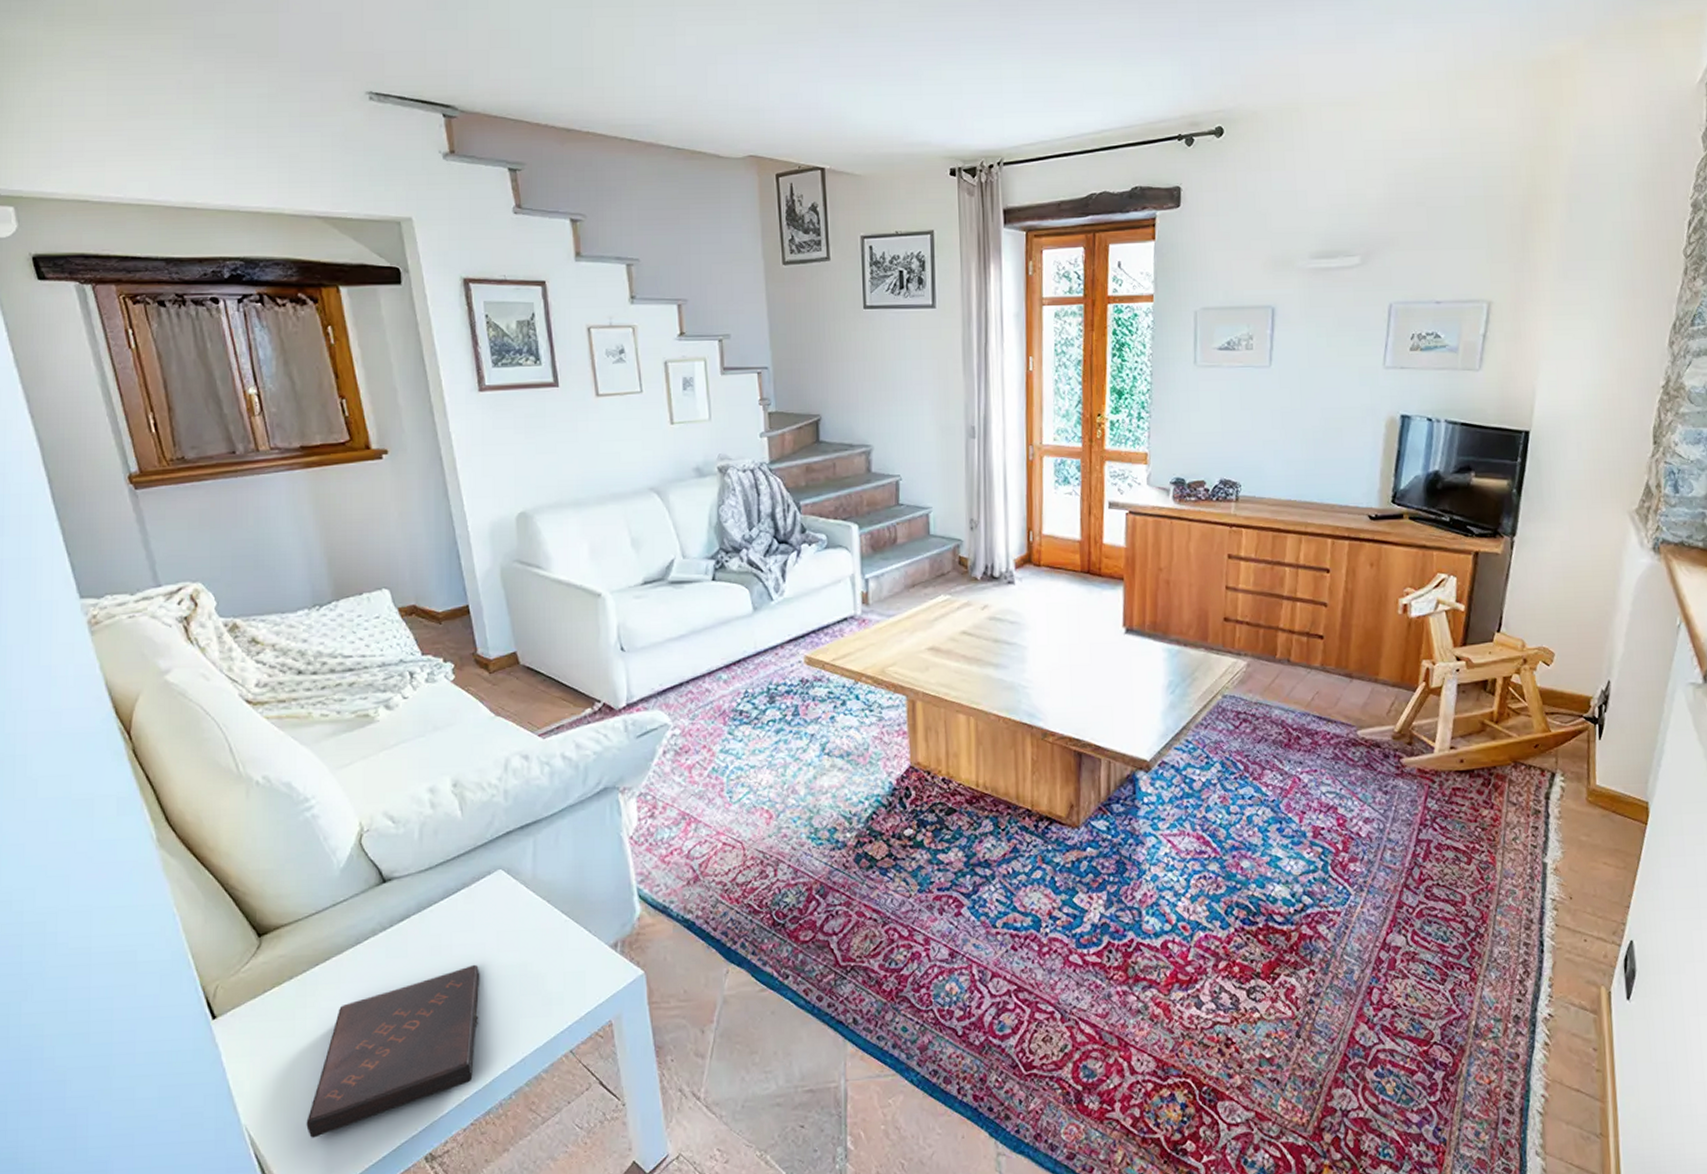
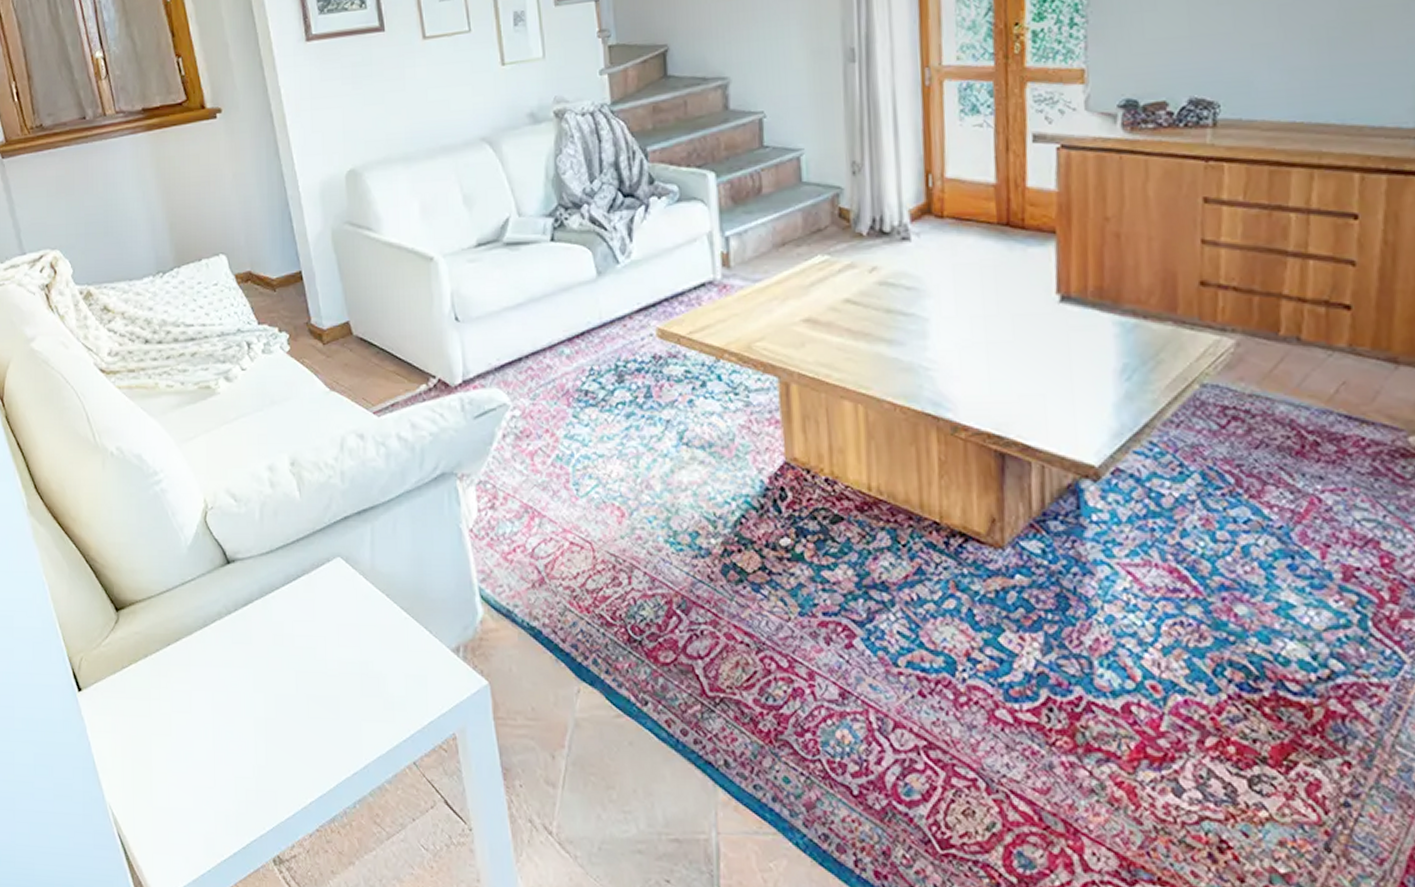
book: present [306,964,480,1138] -> none [163,657,322,824]

